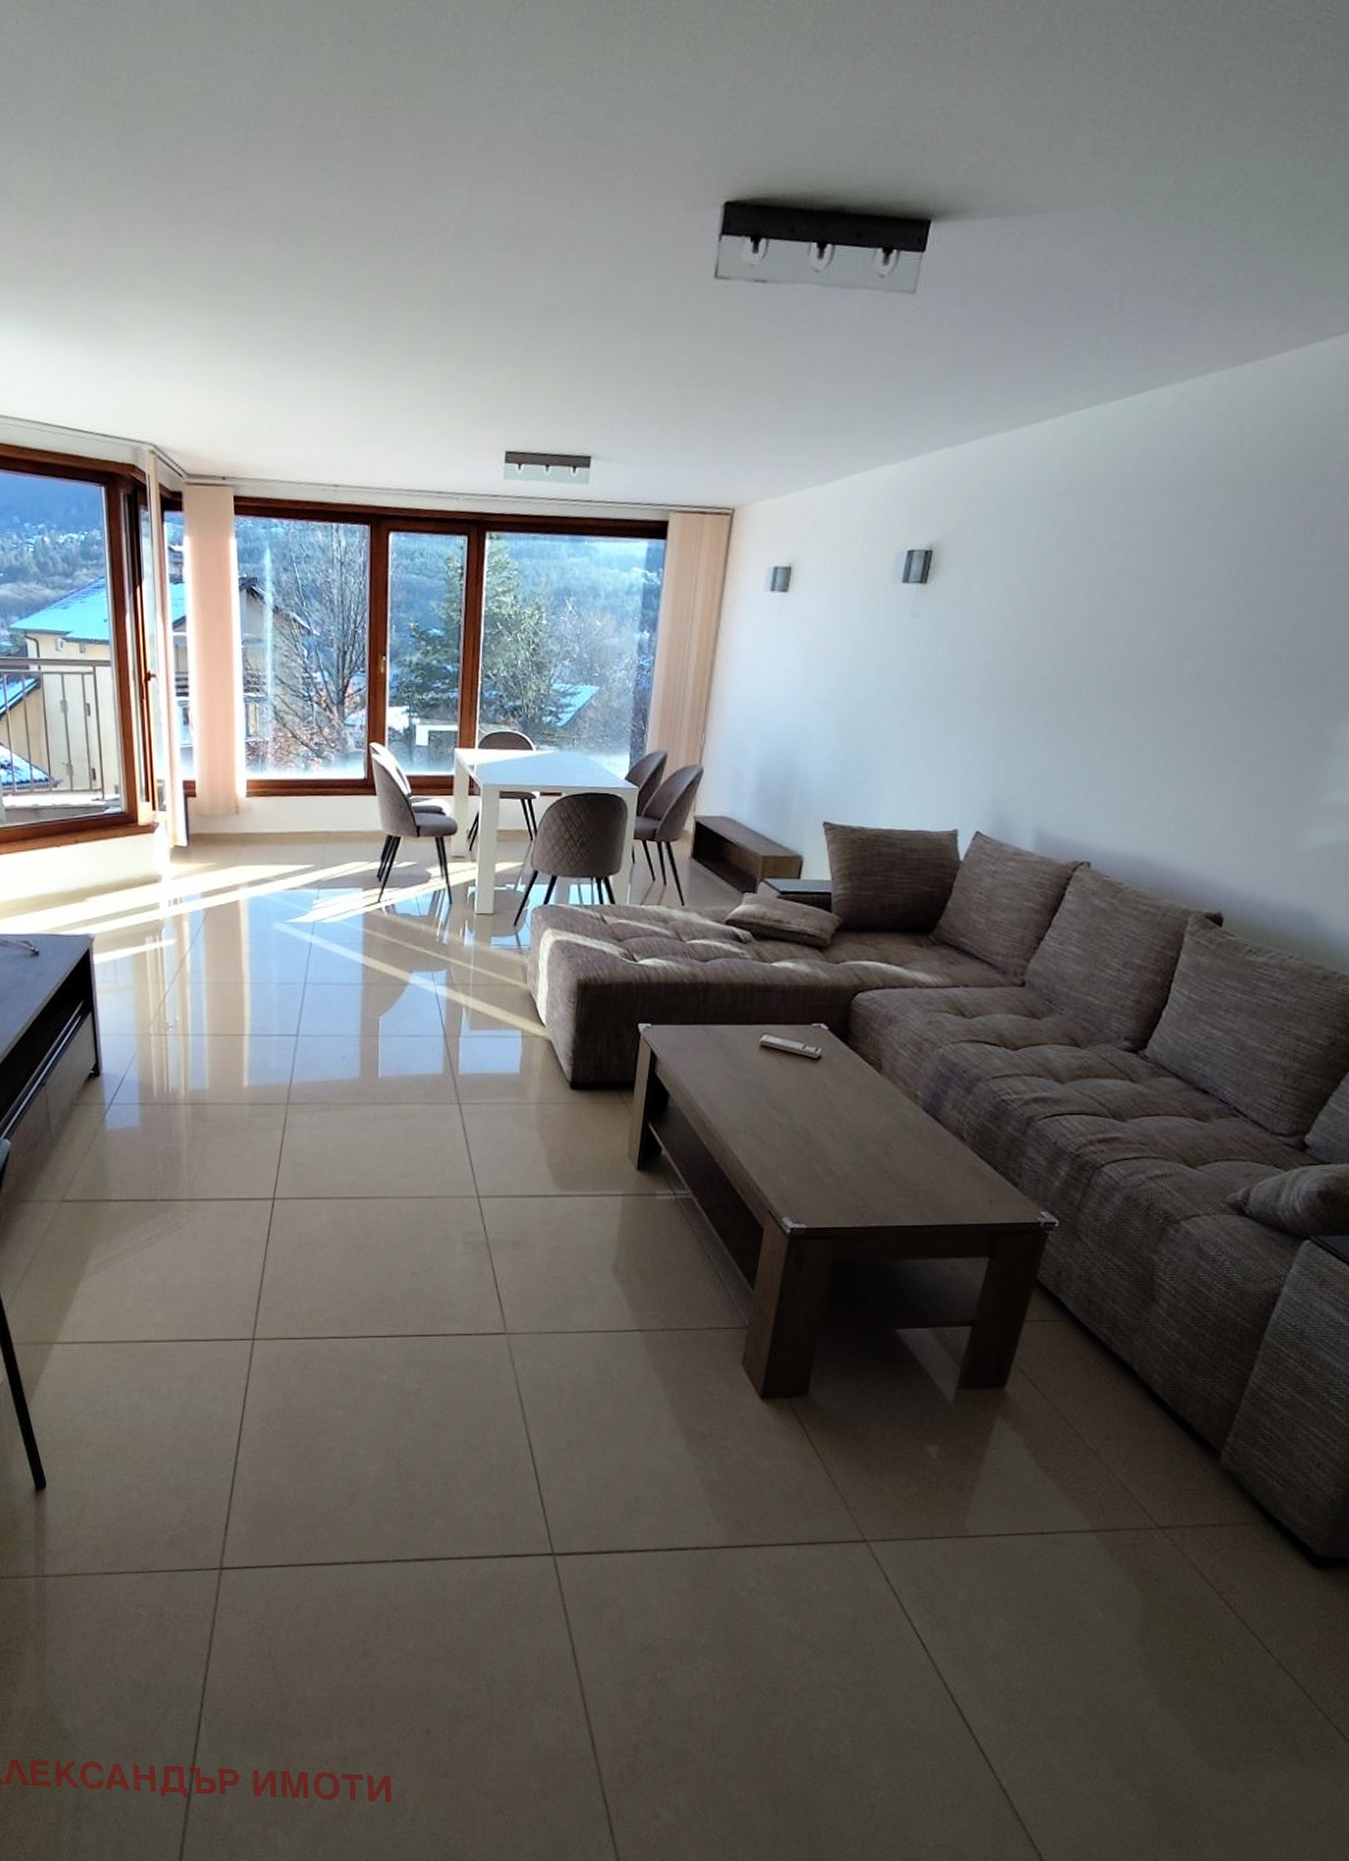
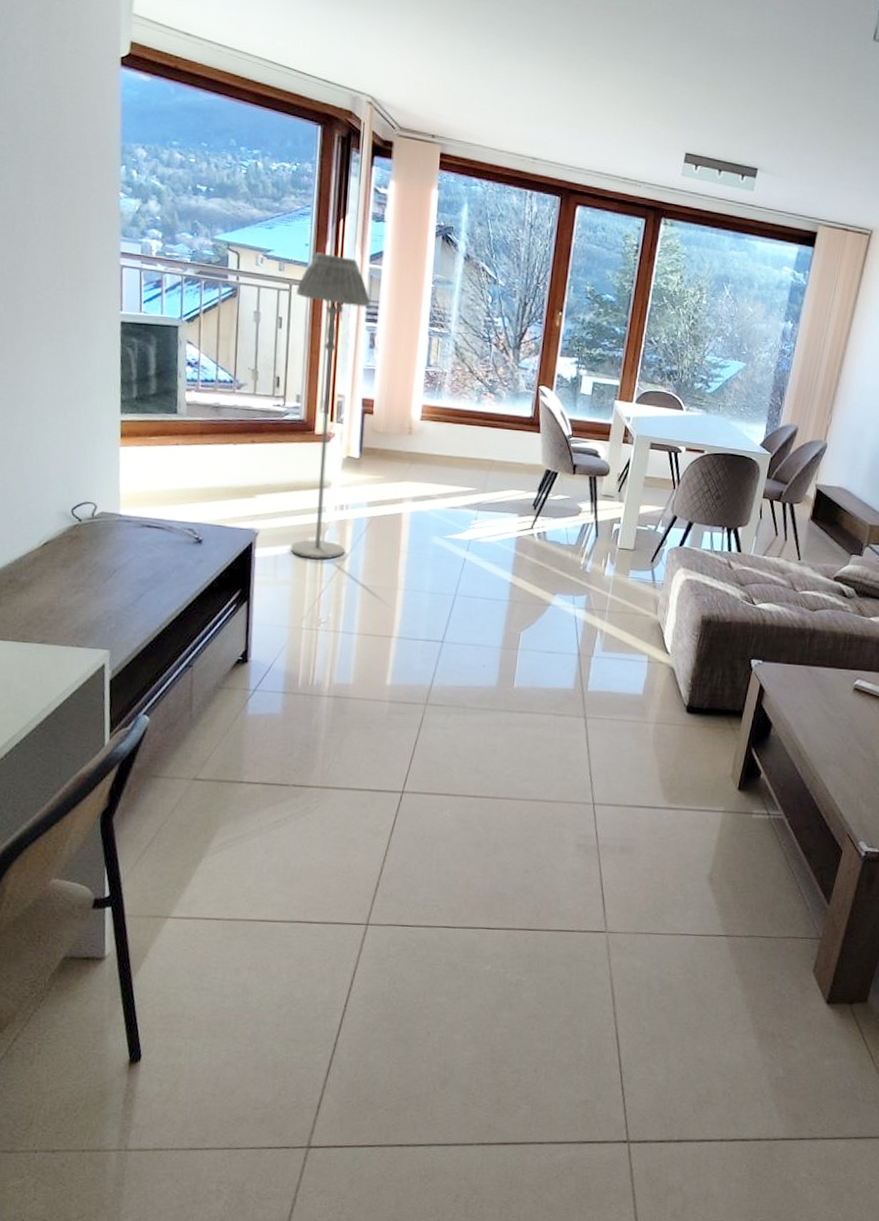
floor lamp: none [100,626,184,961] -> present [290,252,371,560]

